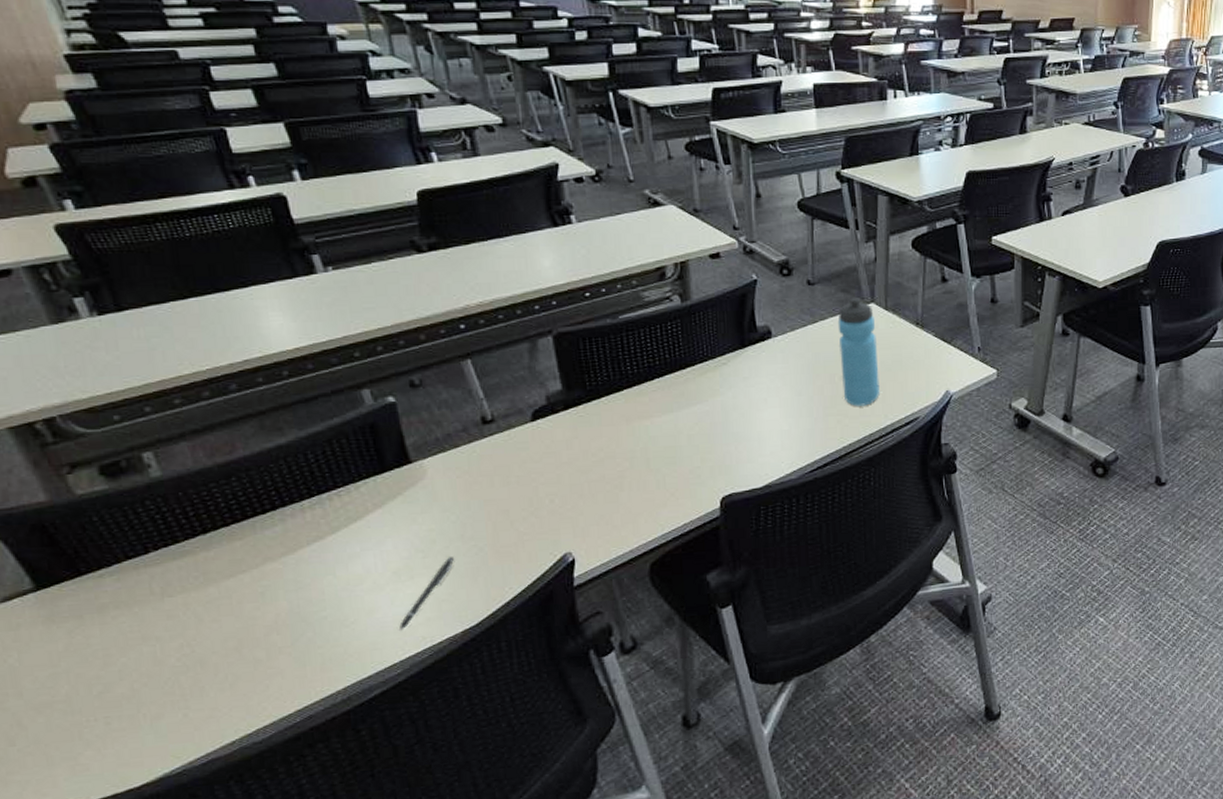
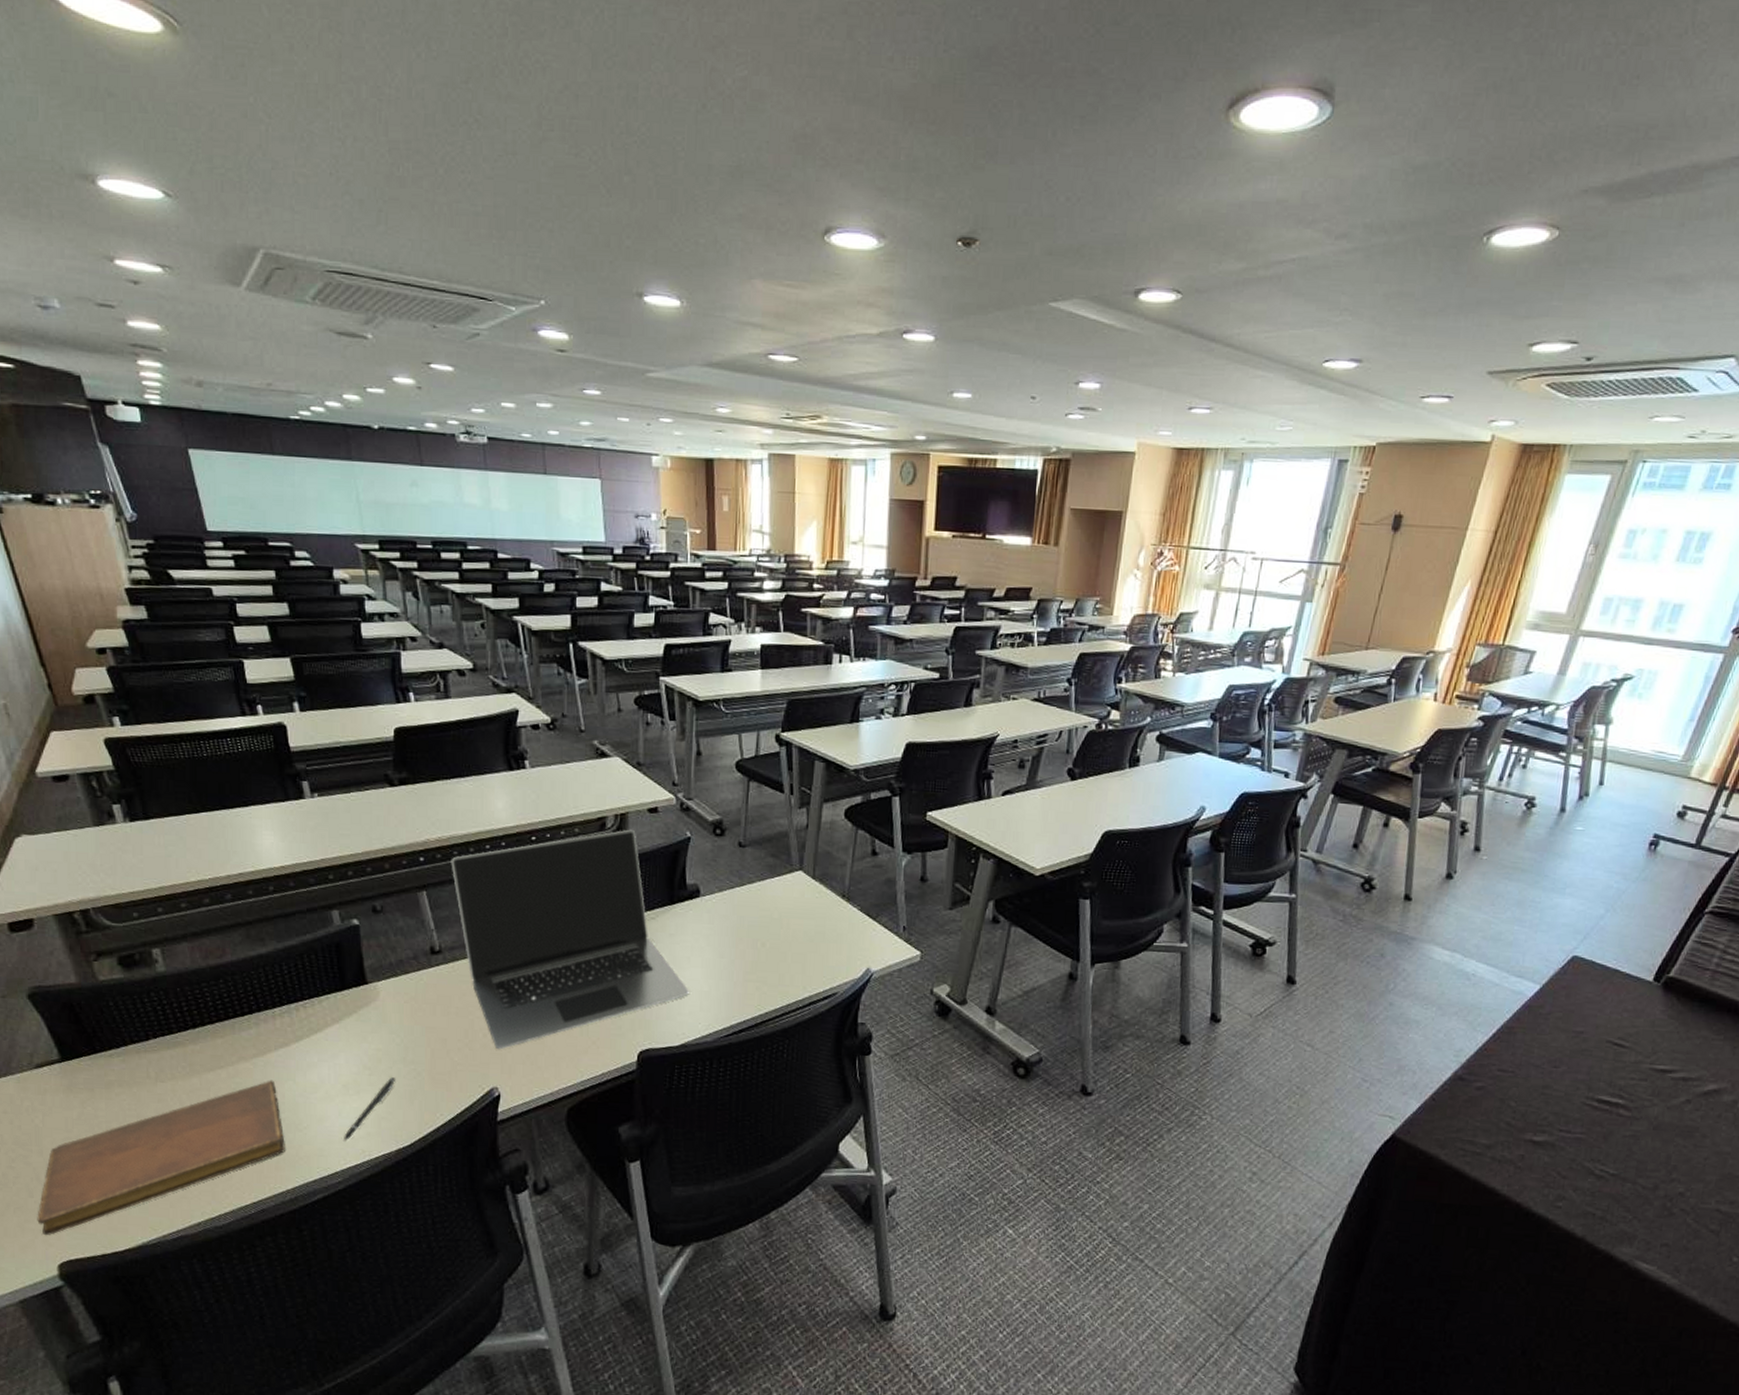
notebook: none [23,577,331,786] -> present [37,1080,285,1236]
laptop: none [496,277,769,514] -> present [451,829,689,1050]
water bottle: present [837,298,880,406] -> none [763,864,802,975]

